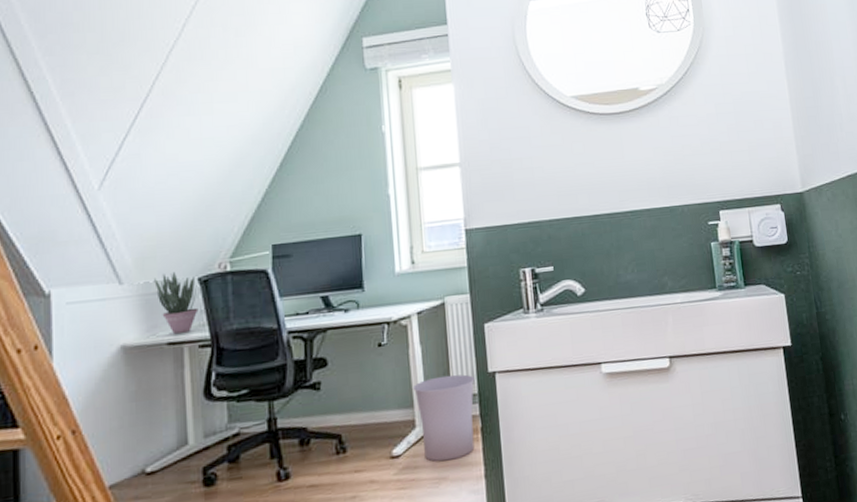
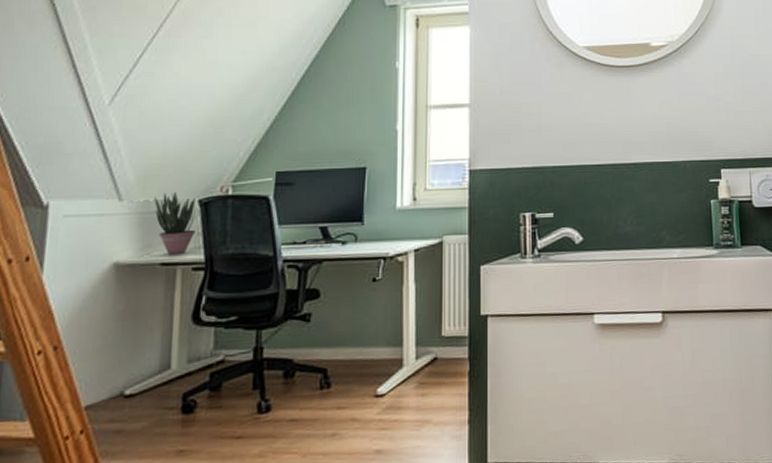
waste bin: present [412,374,475,462] -> none [403,315,466,404]

